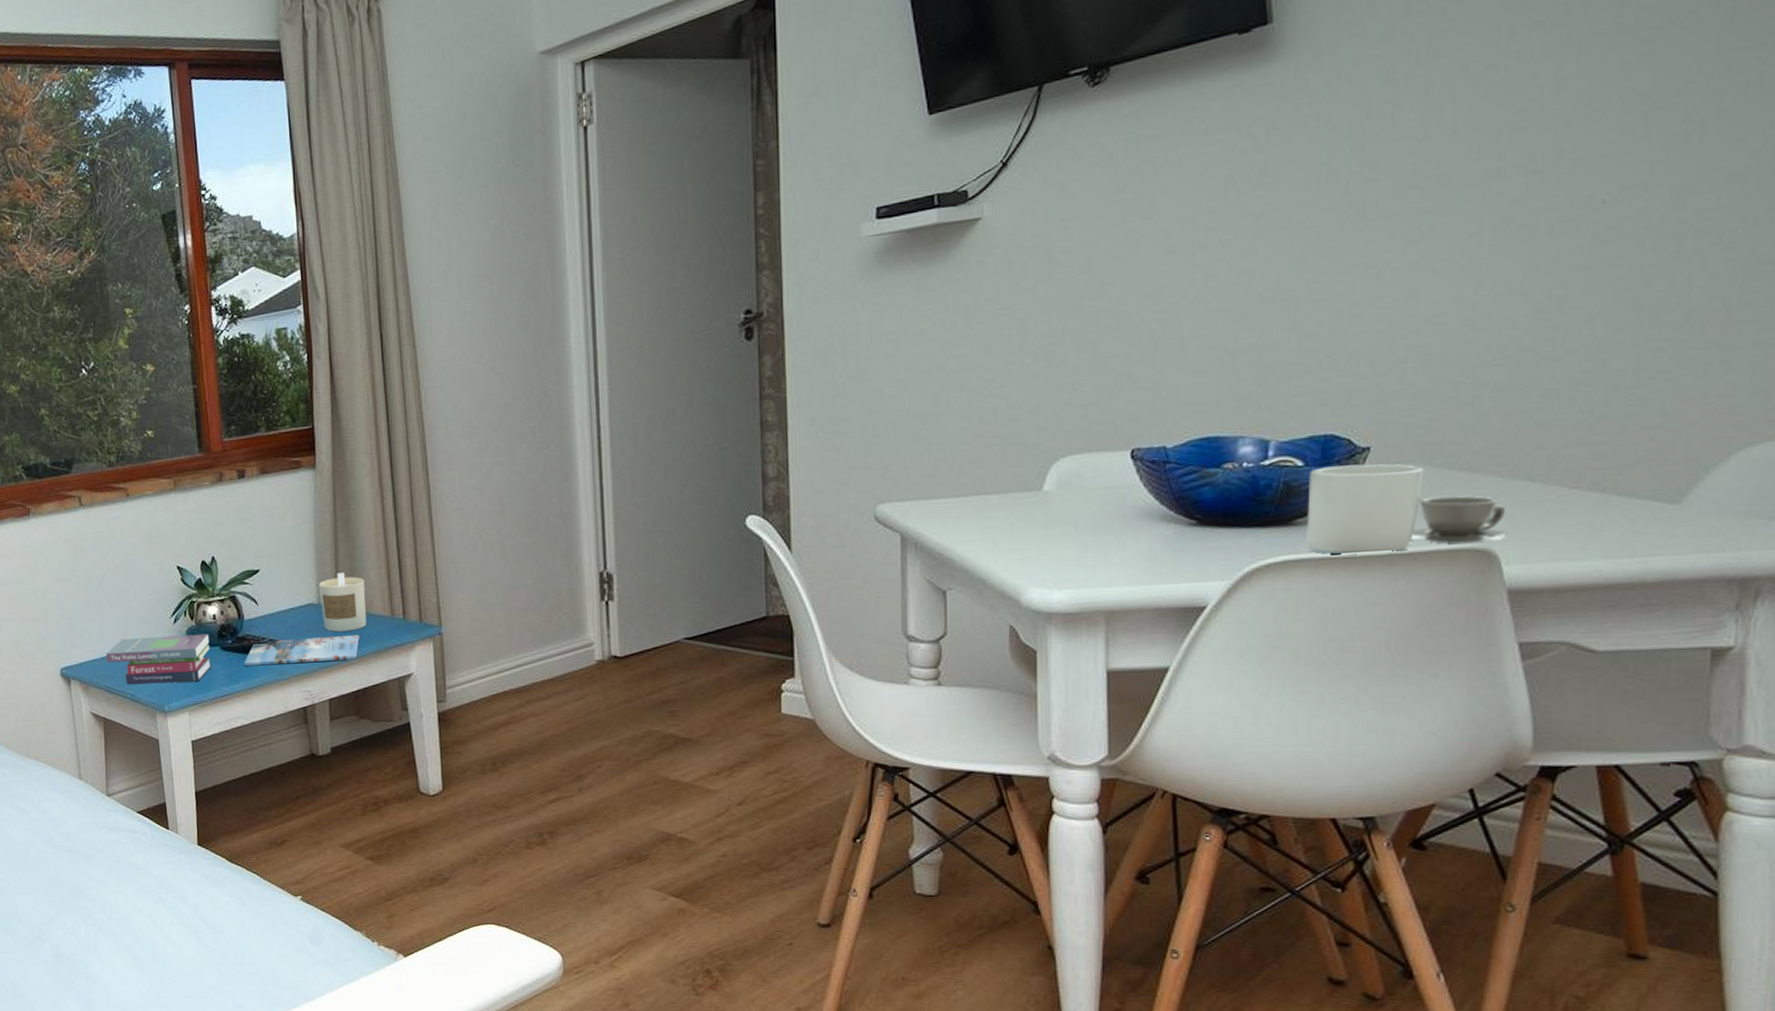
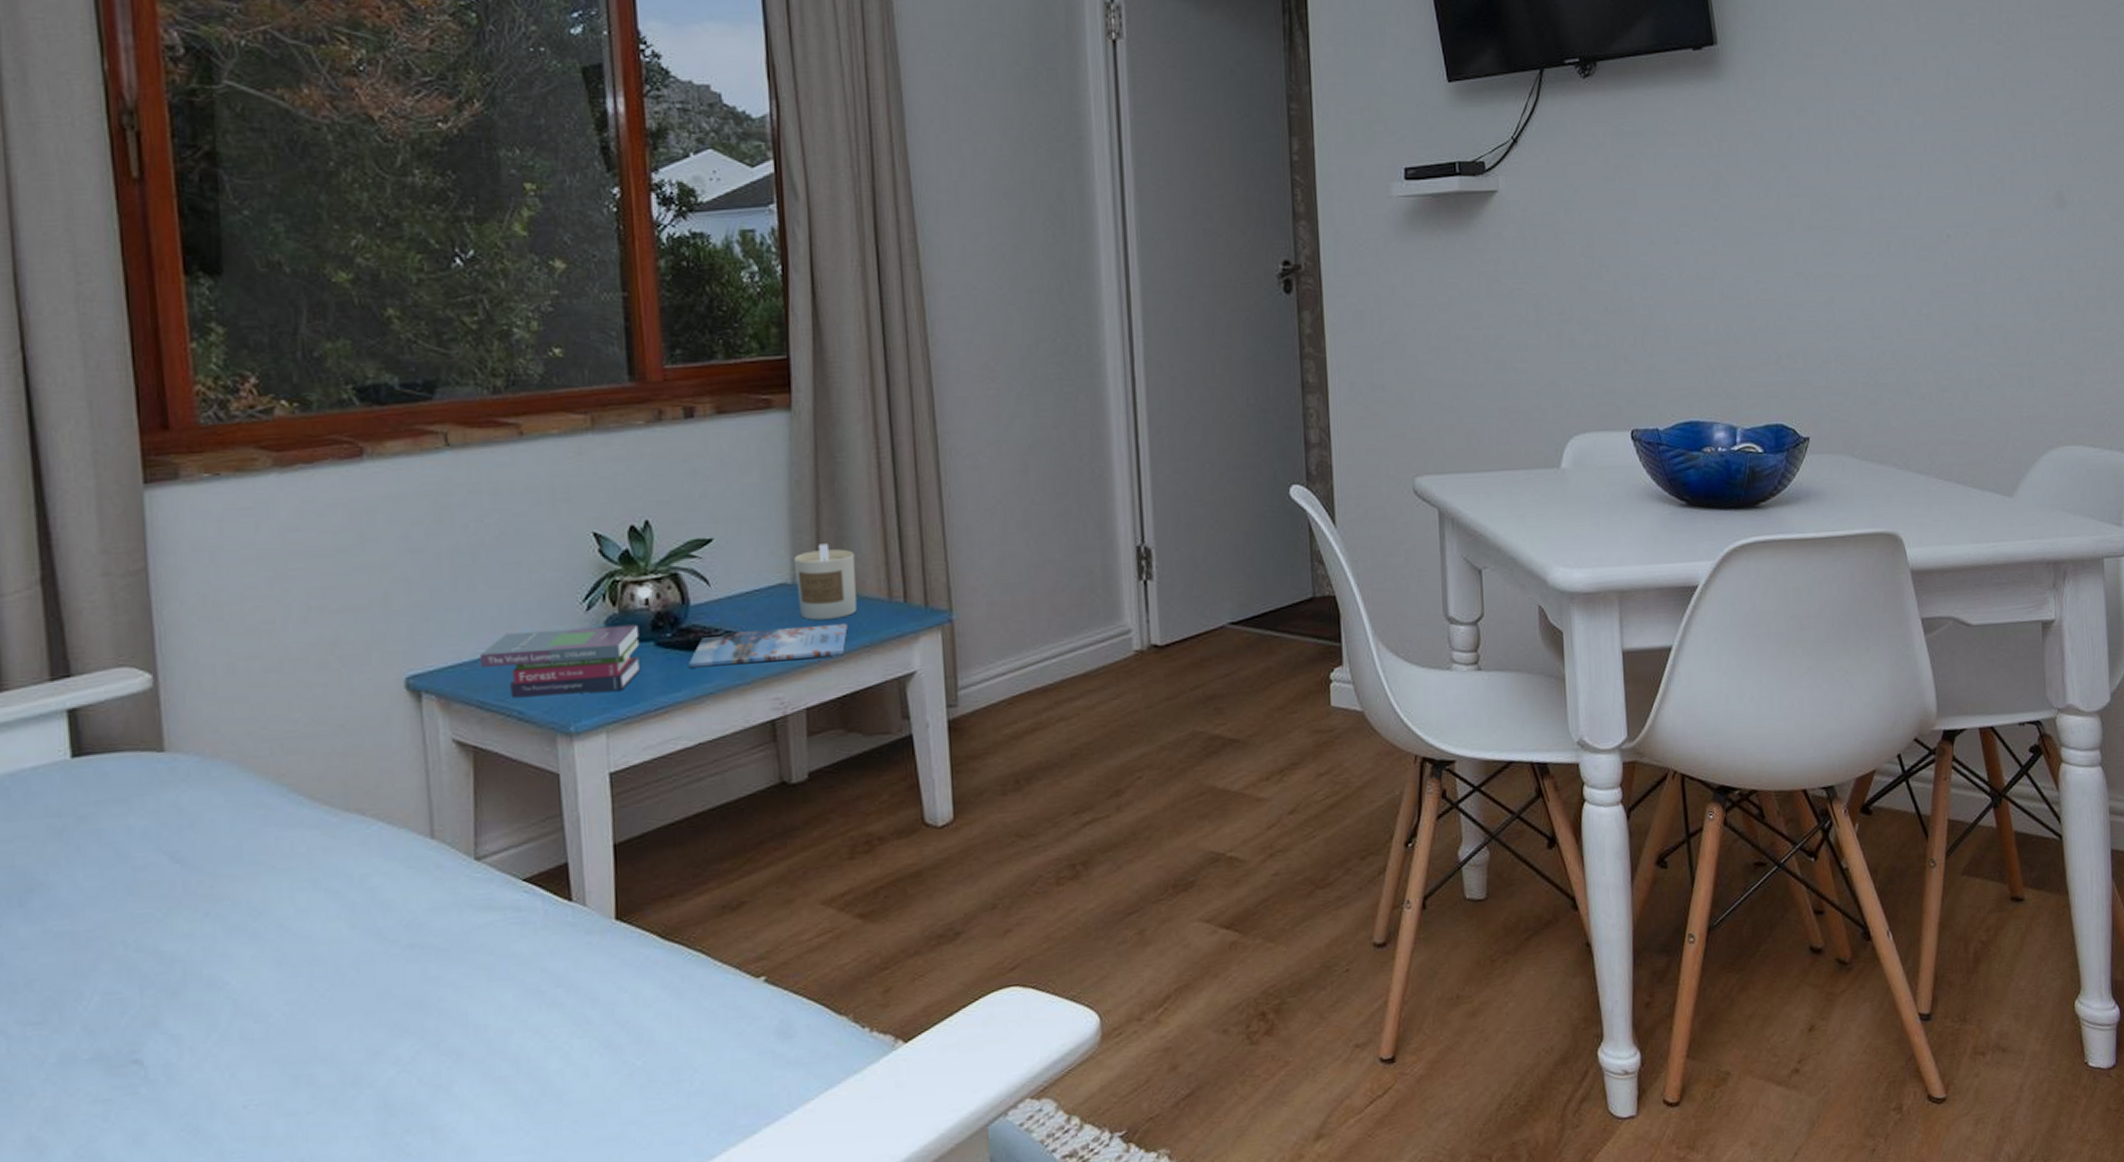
mug: present [1307,464,1424,556] -> none [1767,453,1848,538]
teacup: present [1412,495,1508,544] -> none [1843,485,1908,528]

